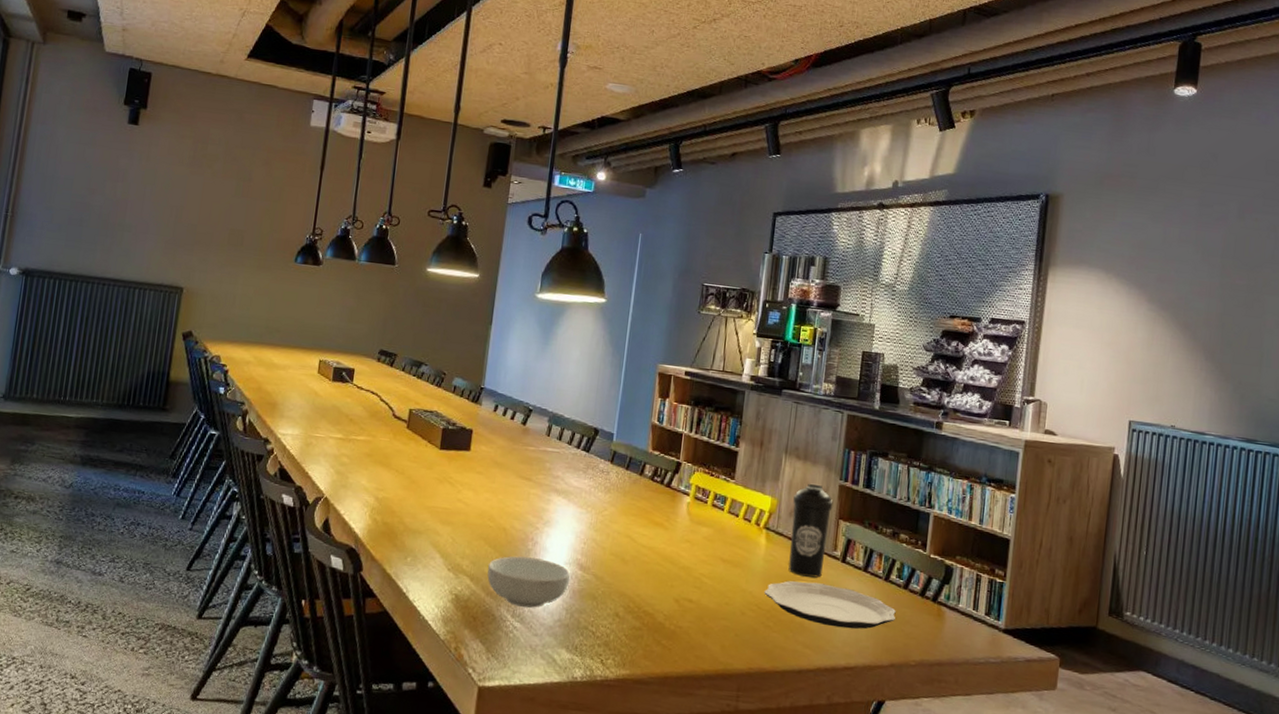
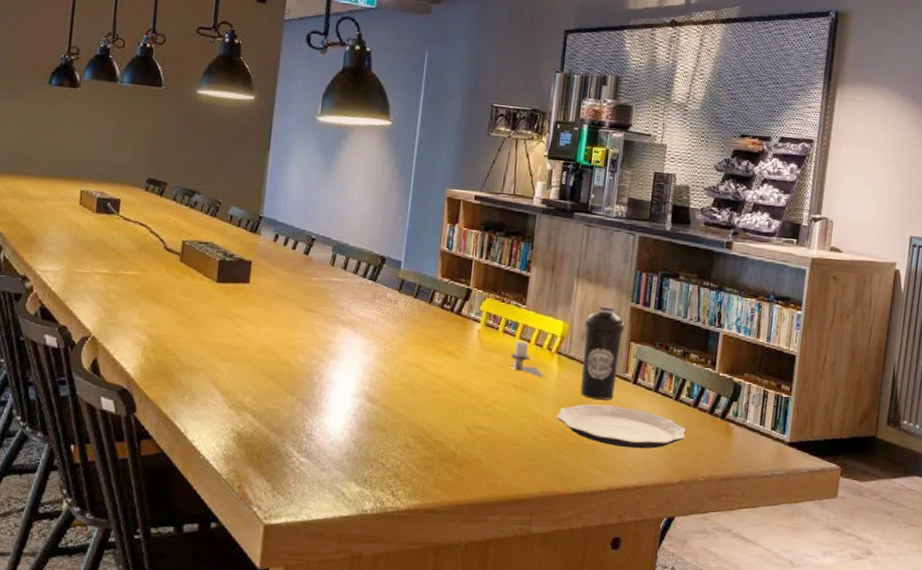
cereal bowl: present [487,556,570,608] -> none [271,390,358,442]
candle: none [717,515,753,553] -> present [509,341,545,378]

